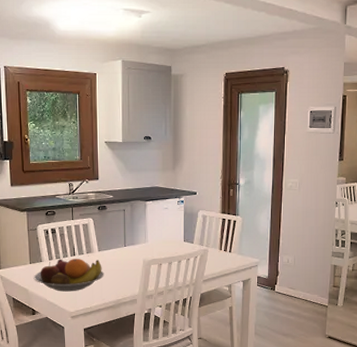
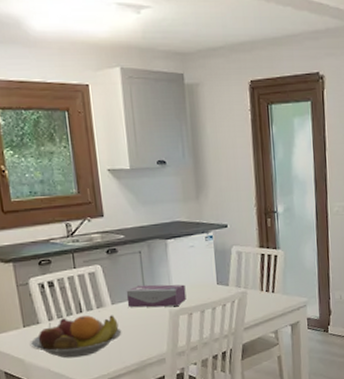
tissue box: none [110,237,158,258] -> present [126,284,187,308]

